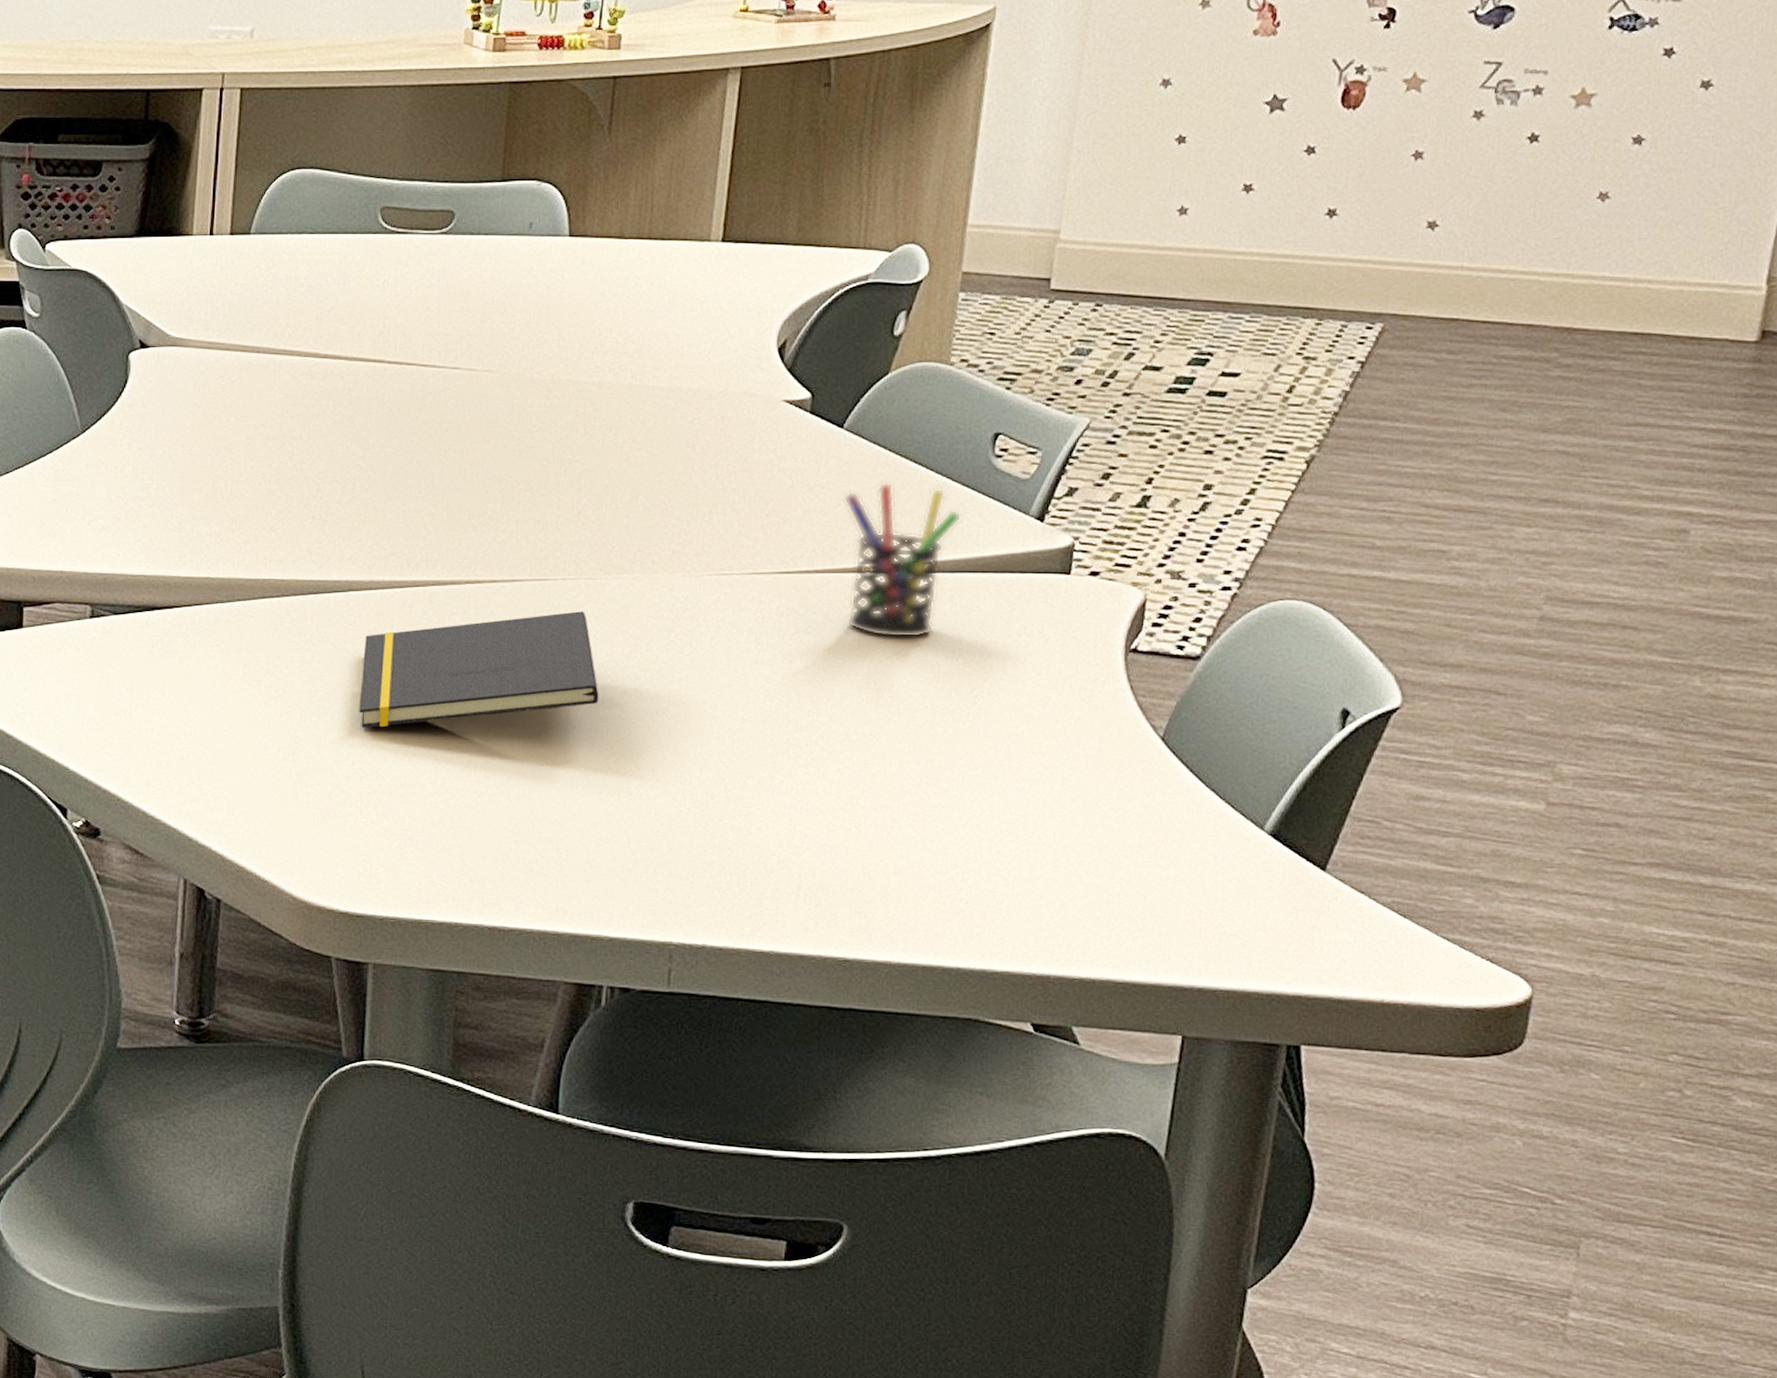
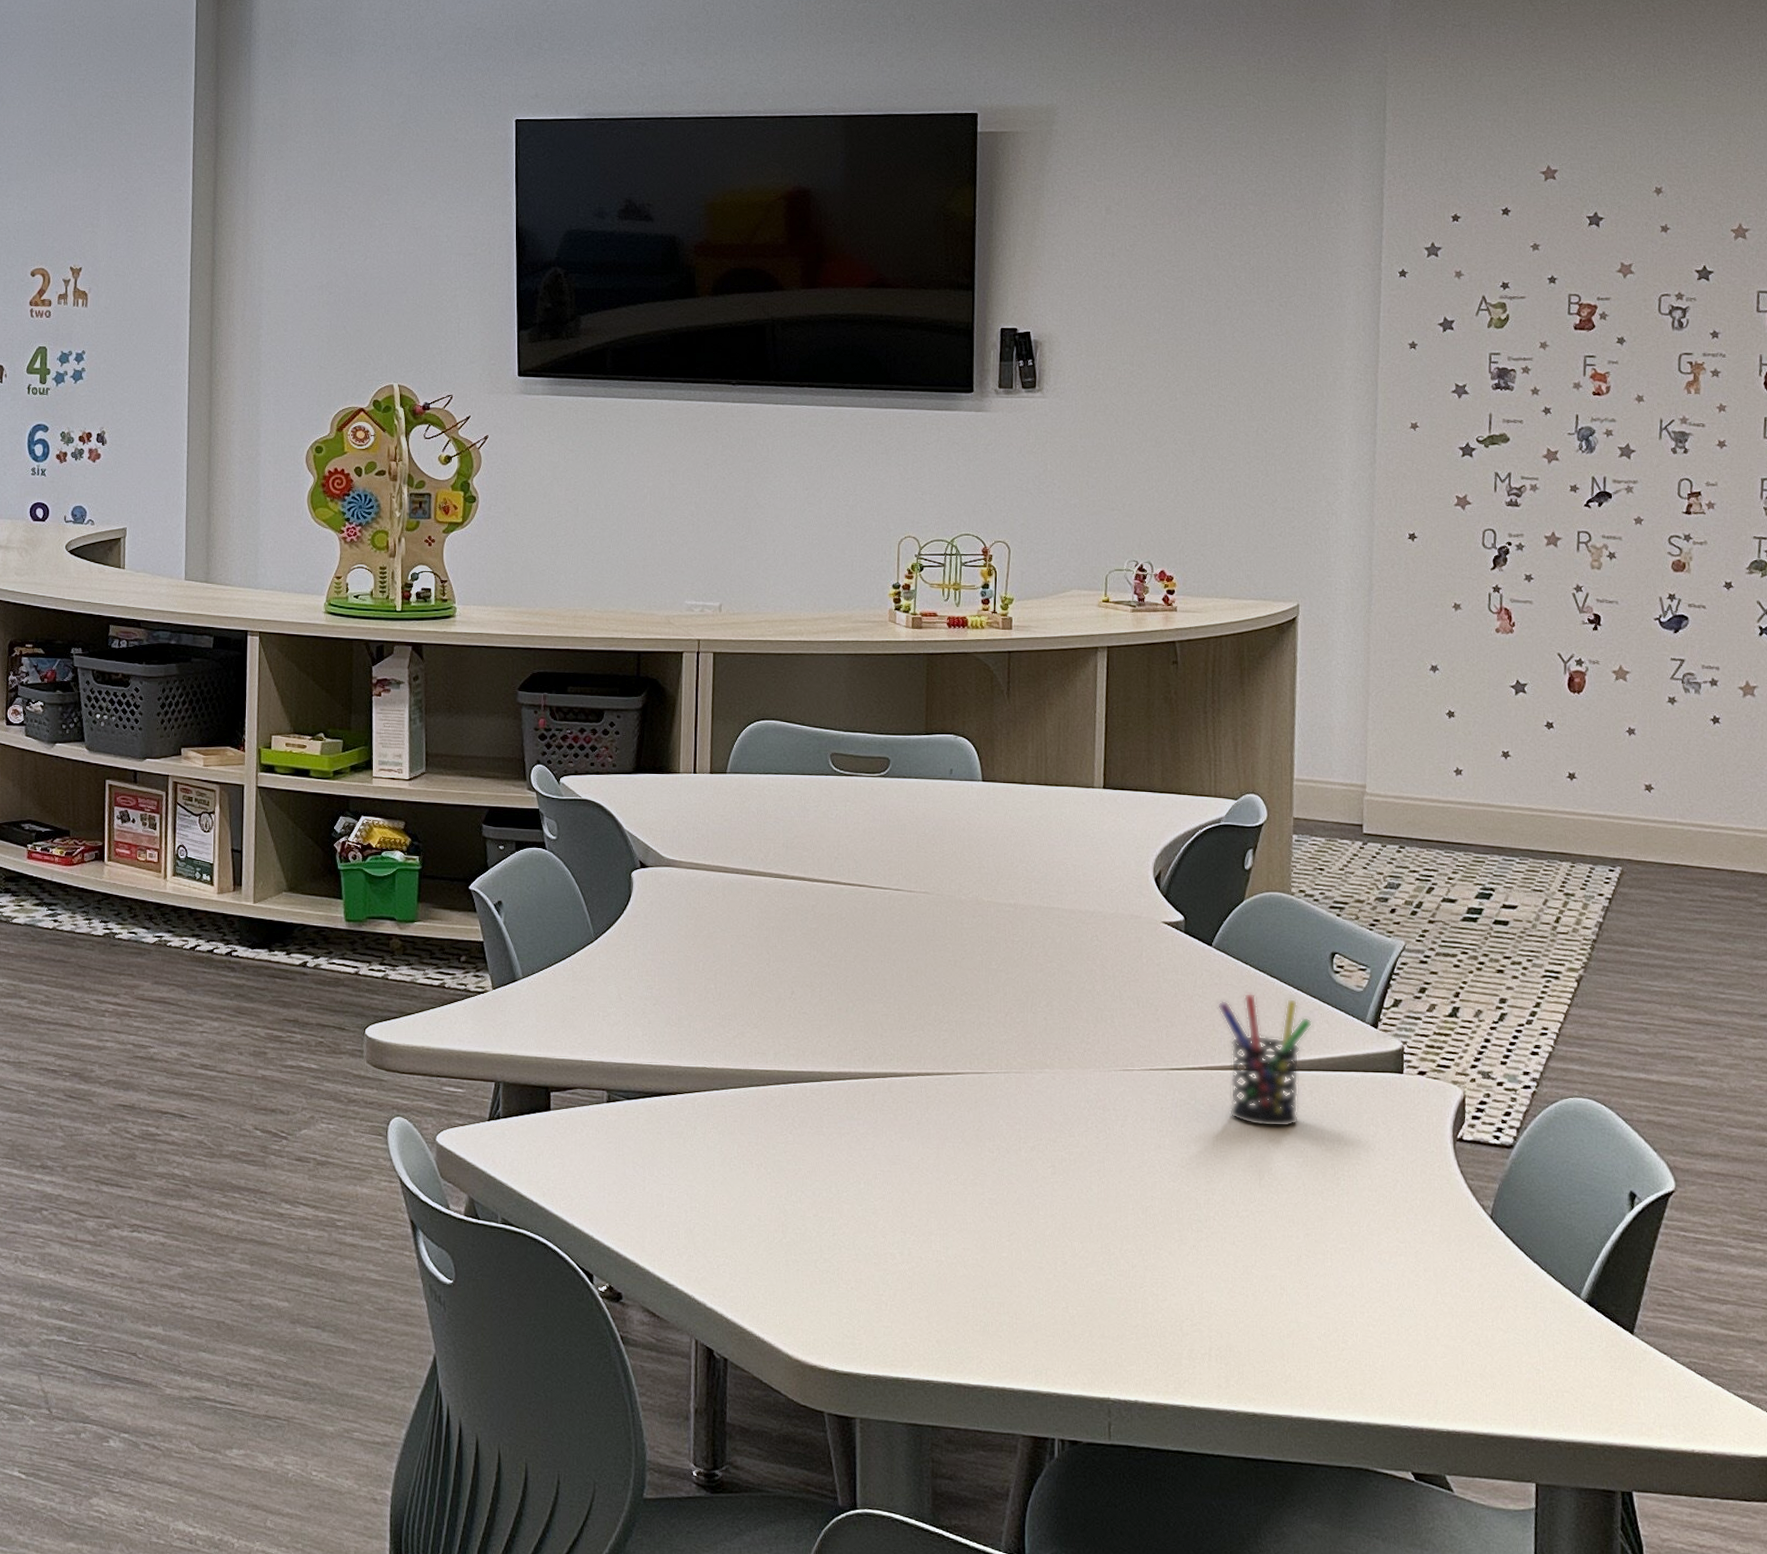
notepad: present [359,611,599,728] -> none [836,1101,1033,1203]

